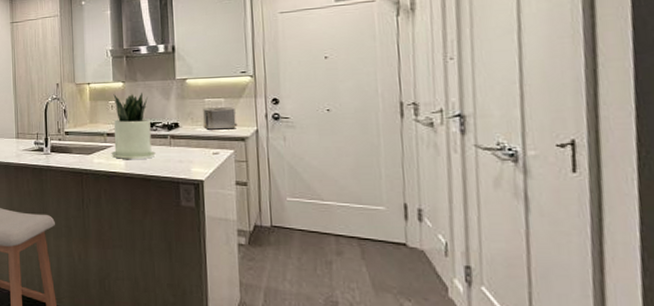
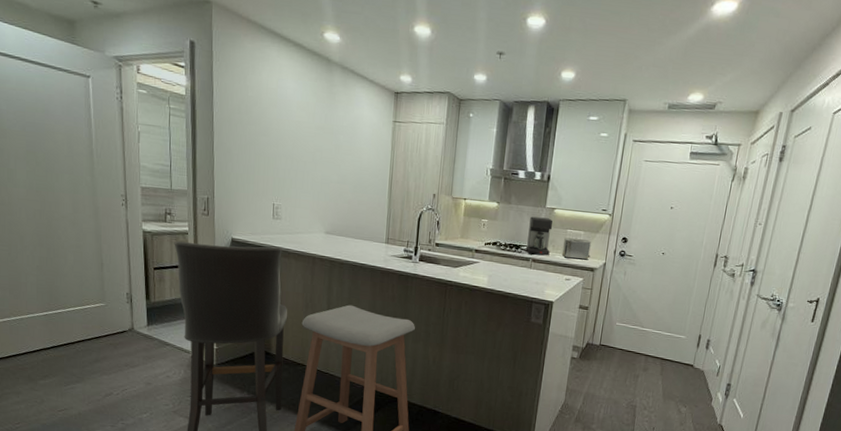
planter: present [111,93,156,160] -> none [476,213,518,278]
coffee maker: none [160,90,189,131] -> present [526,216,553,256]

